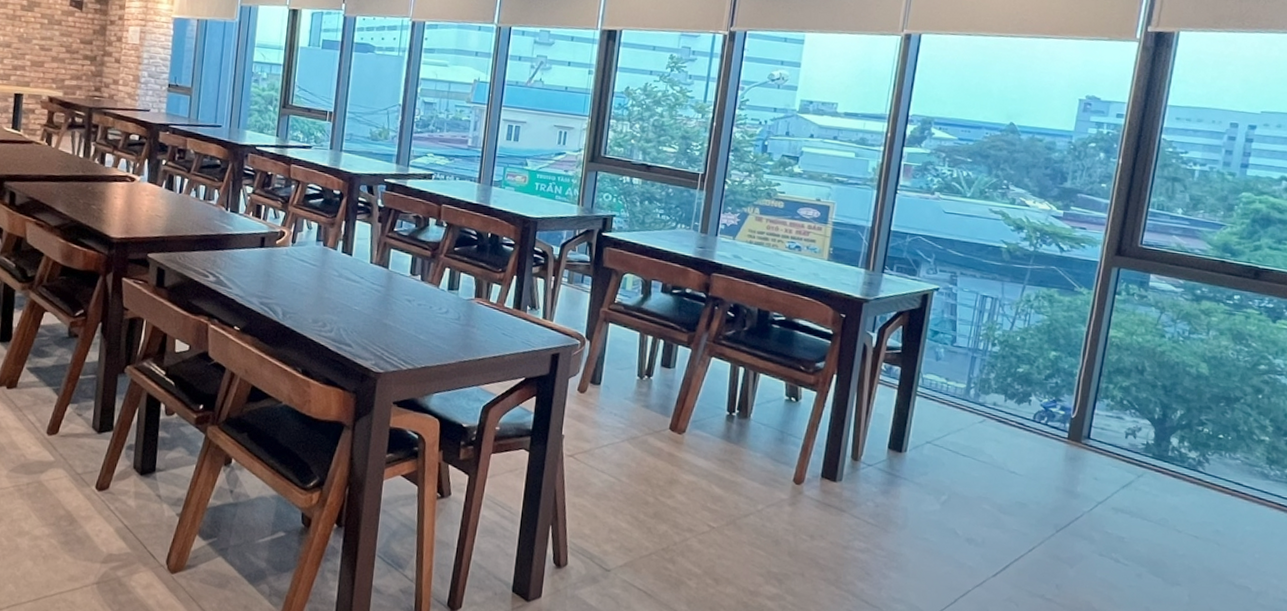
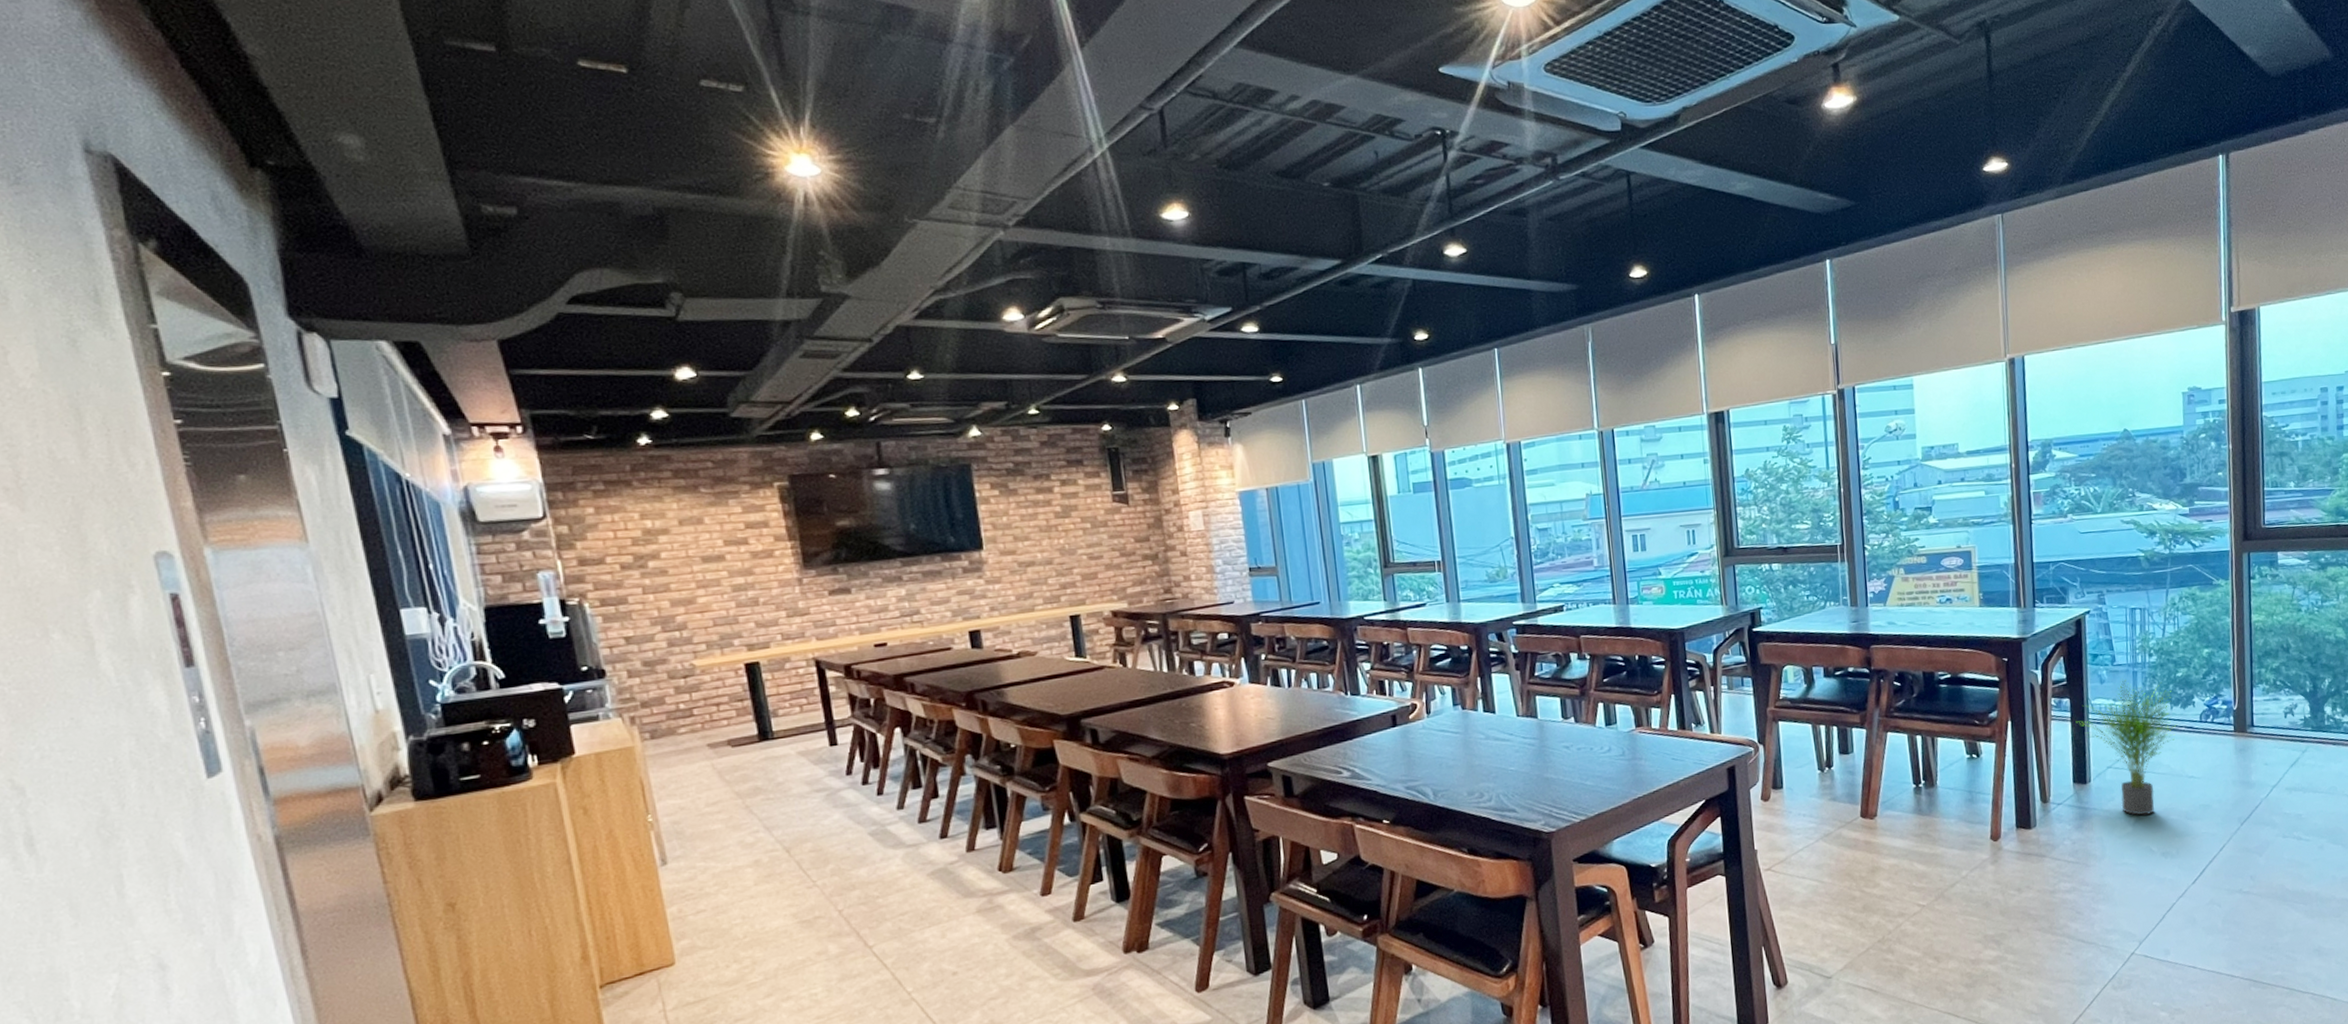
potted plant: none [902,362,1009,498] -> present [2075,679,2178,816]

